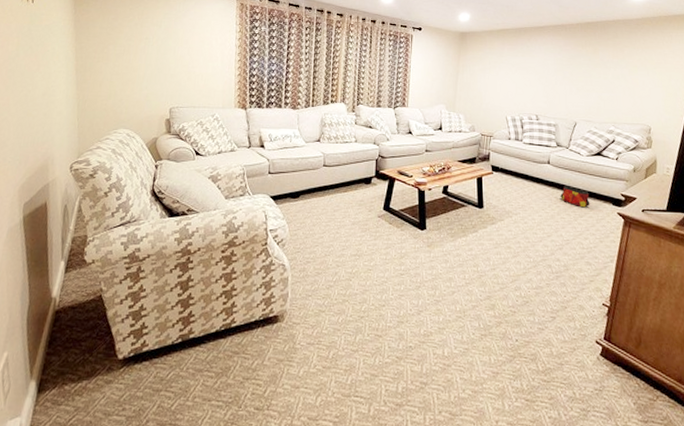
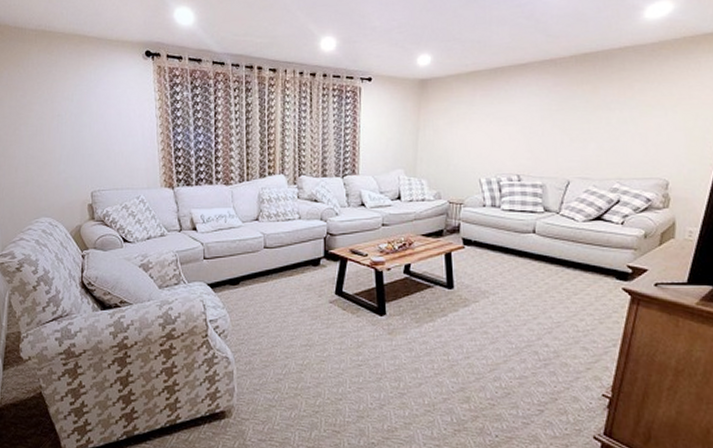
bag: present [560,186,590,208] -> none [549,258,587,284]

